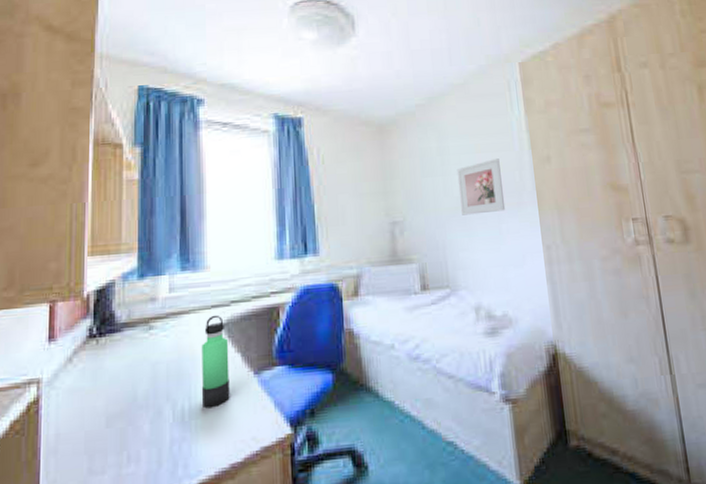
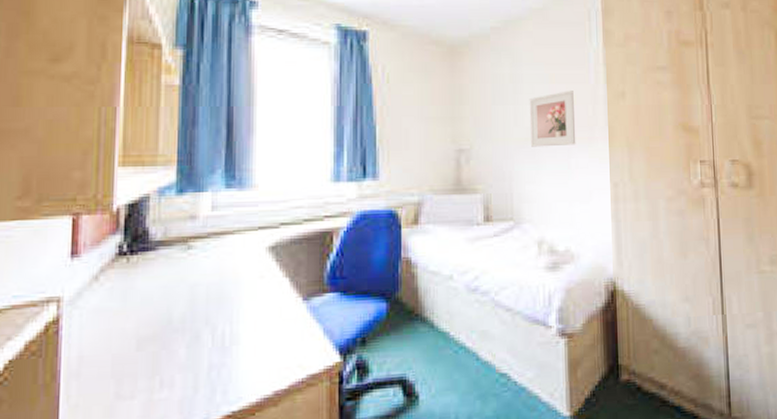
thermos bottle: present [201,315,230,409] -> none [244,237,276,334]

